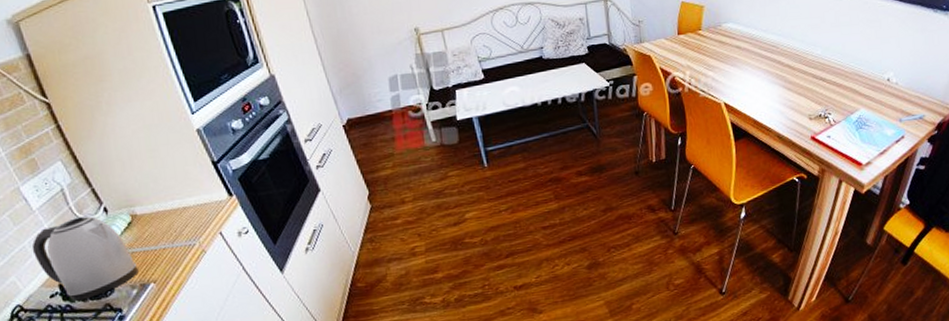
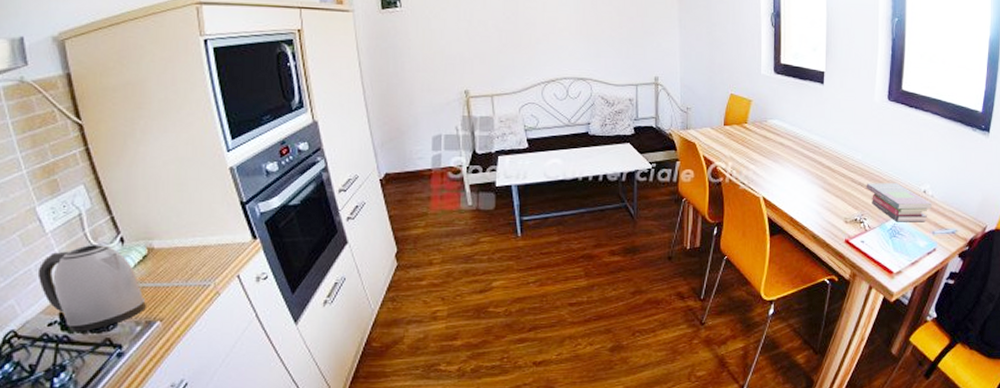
books: none [828,74,898,114] -> present [866,183,933,222]

